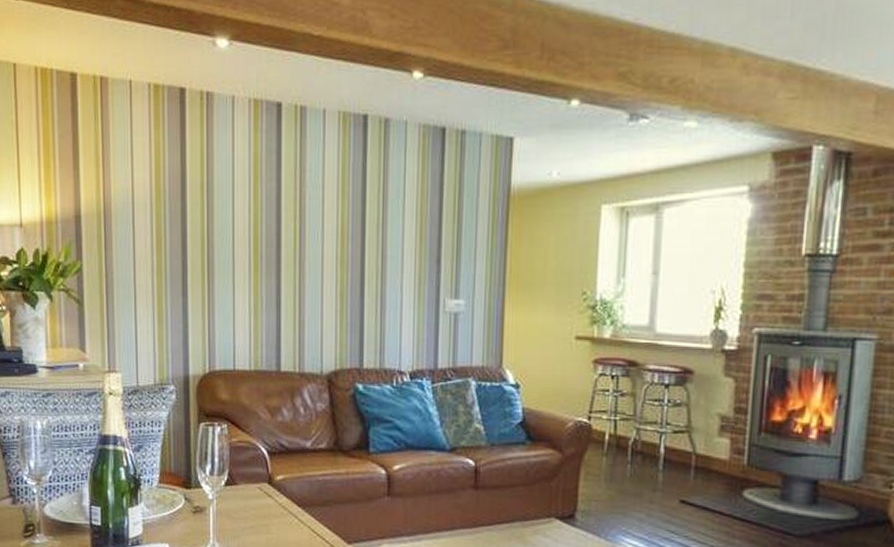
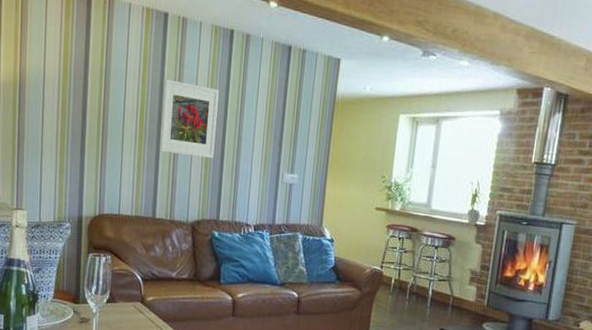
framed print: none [281,188,353,288] -> present [159,78,219,159]

